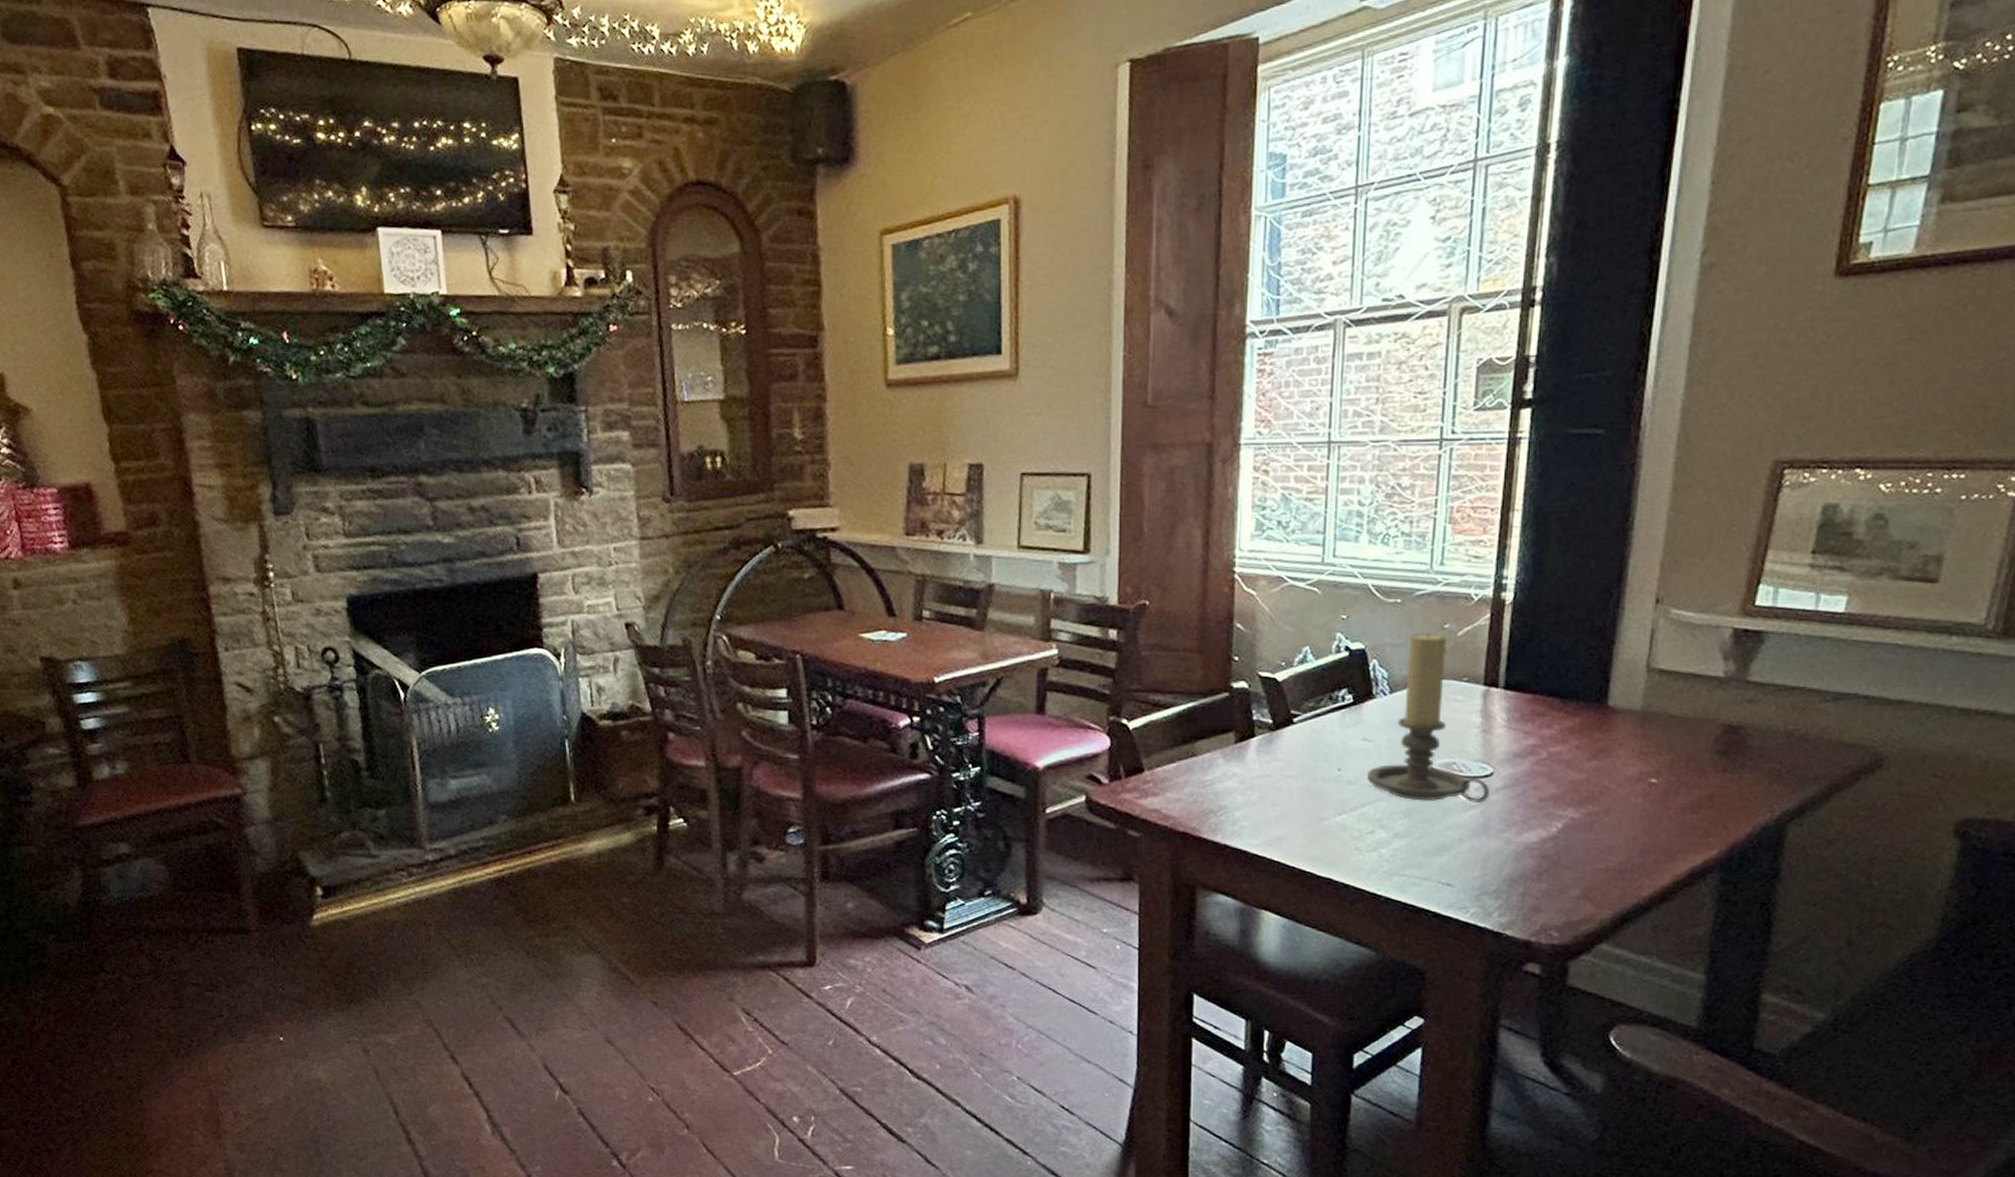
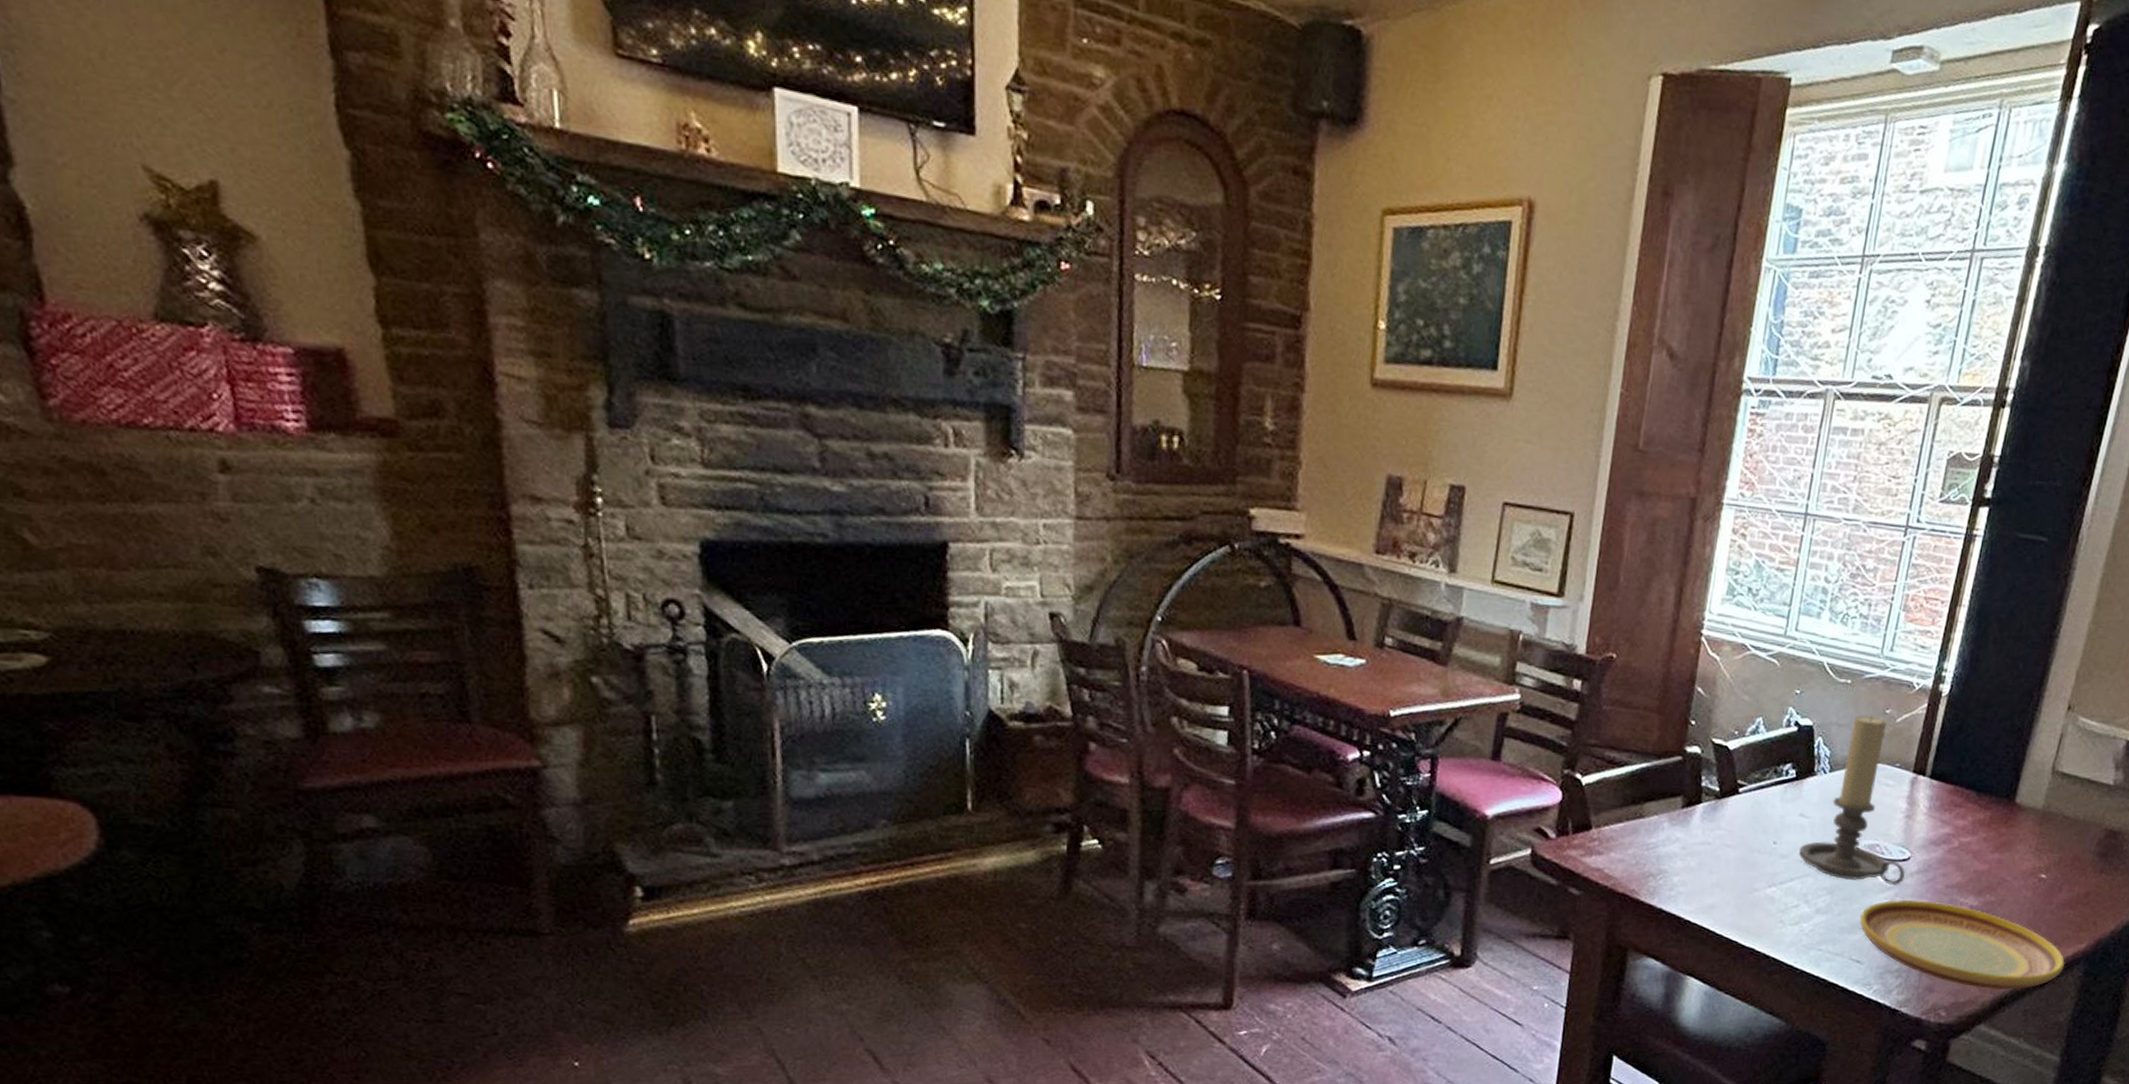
plate: none [1444,816,1696,906] -> present [1859,899,2066,990]

